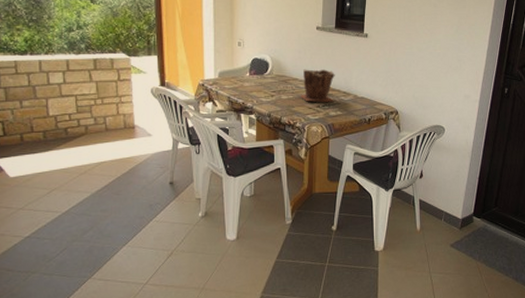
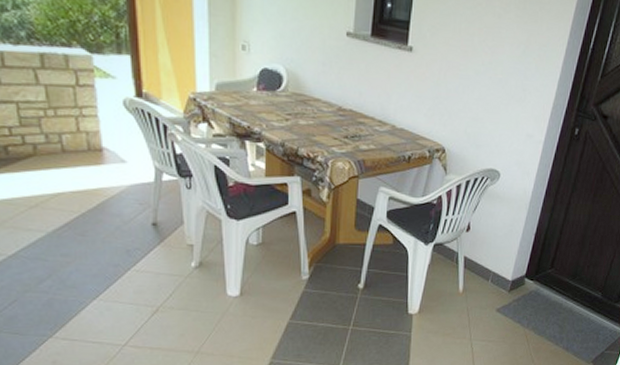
plant pot: present [301,69,335,102] -> none [324,87,369,133]

